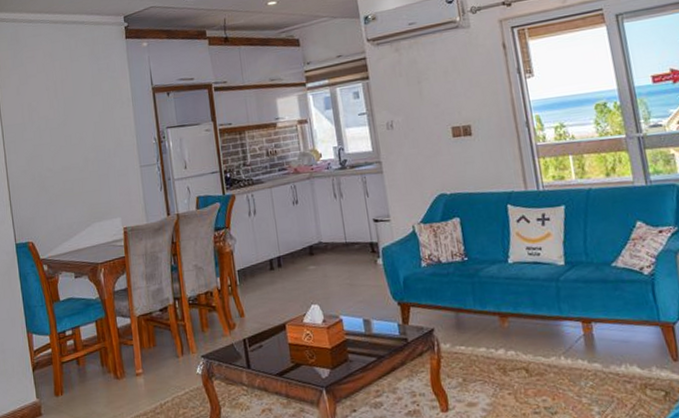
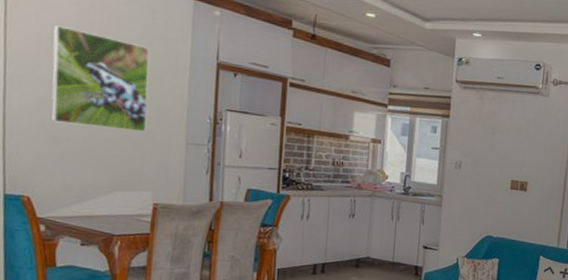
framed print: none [30,90,108,174] -> present [50,24,150,132]

